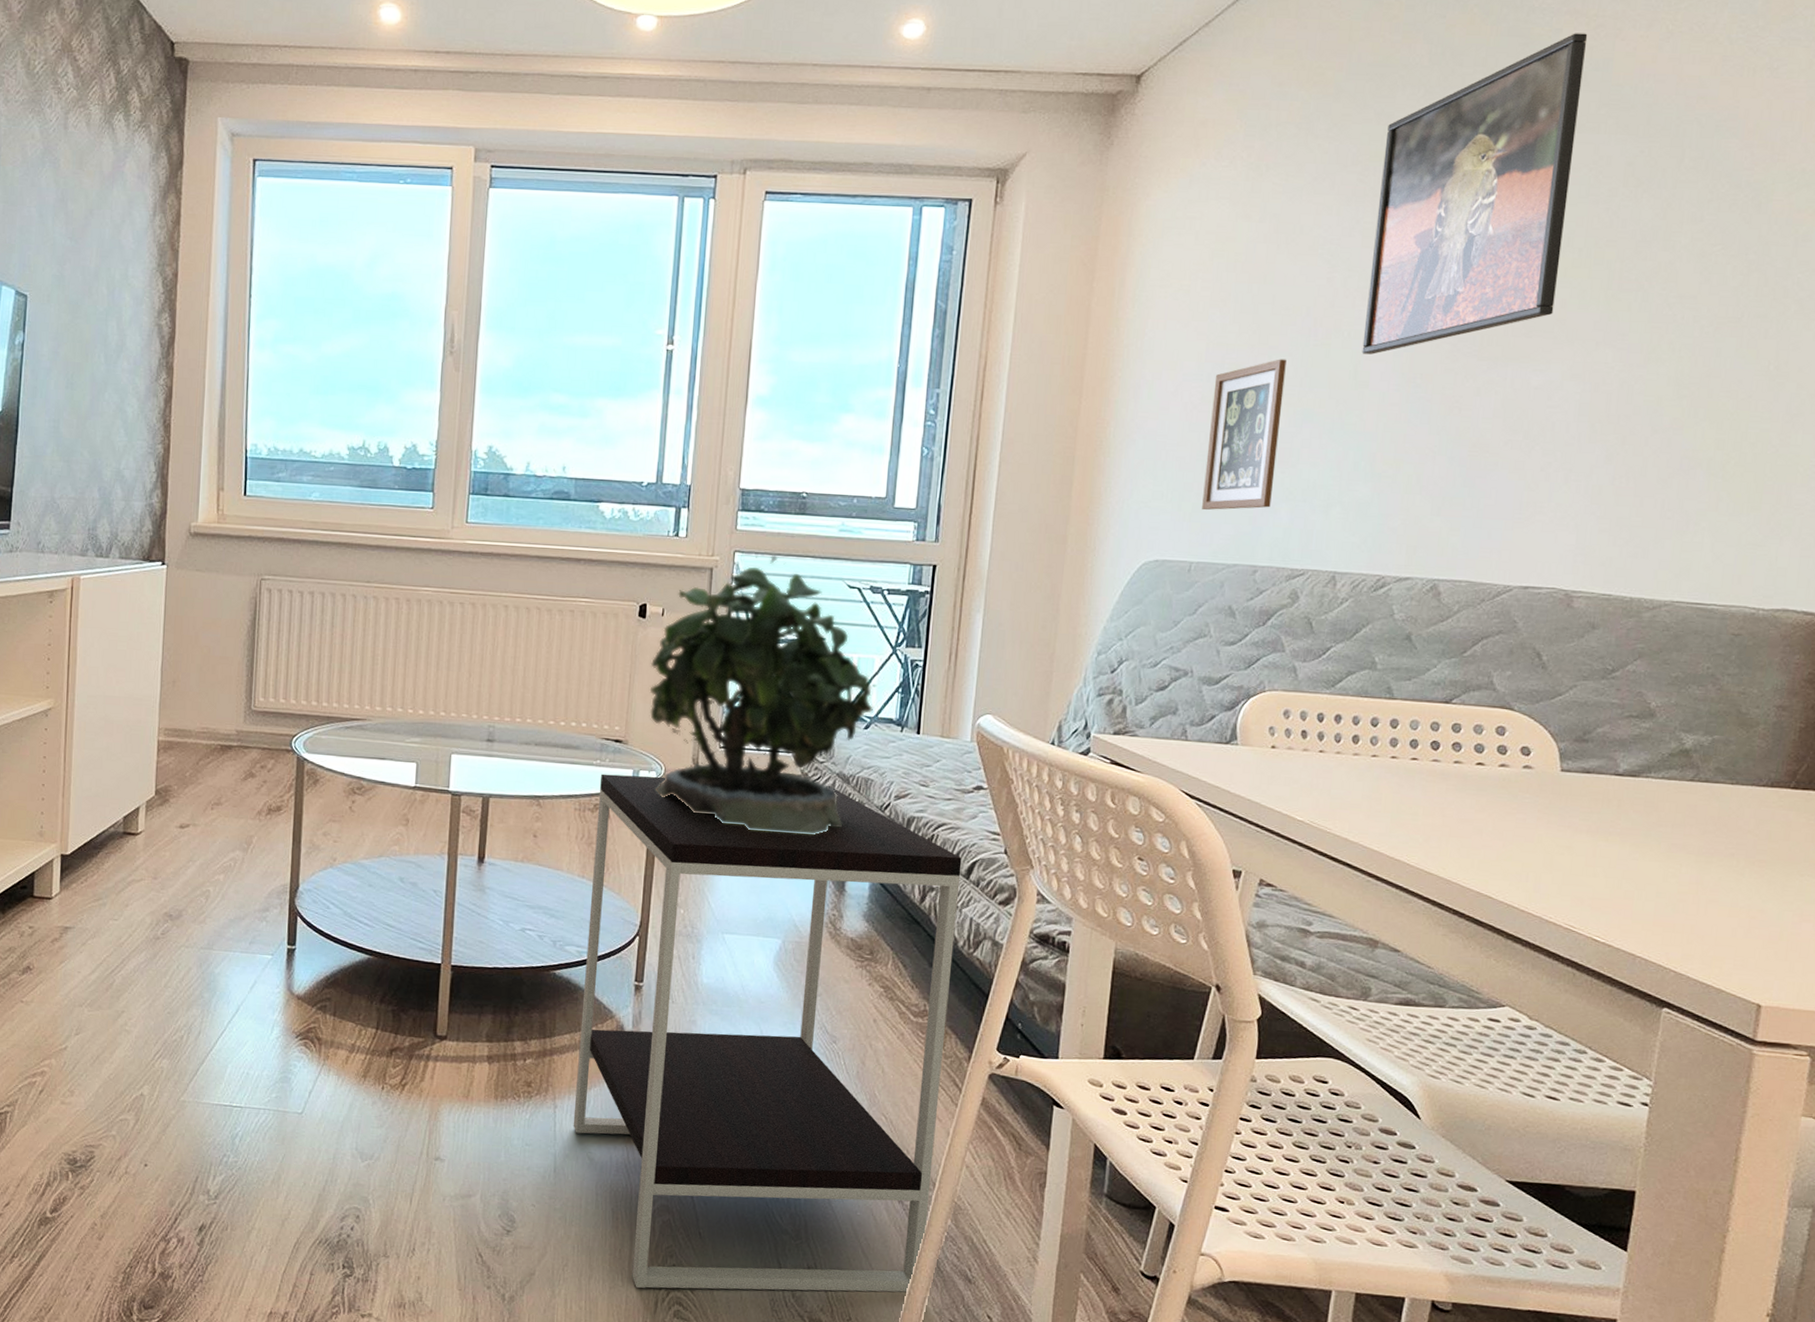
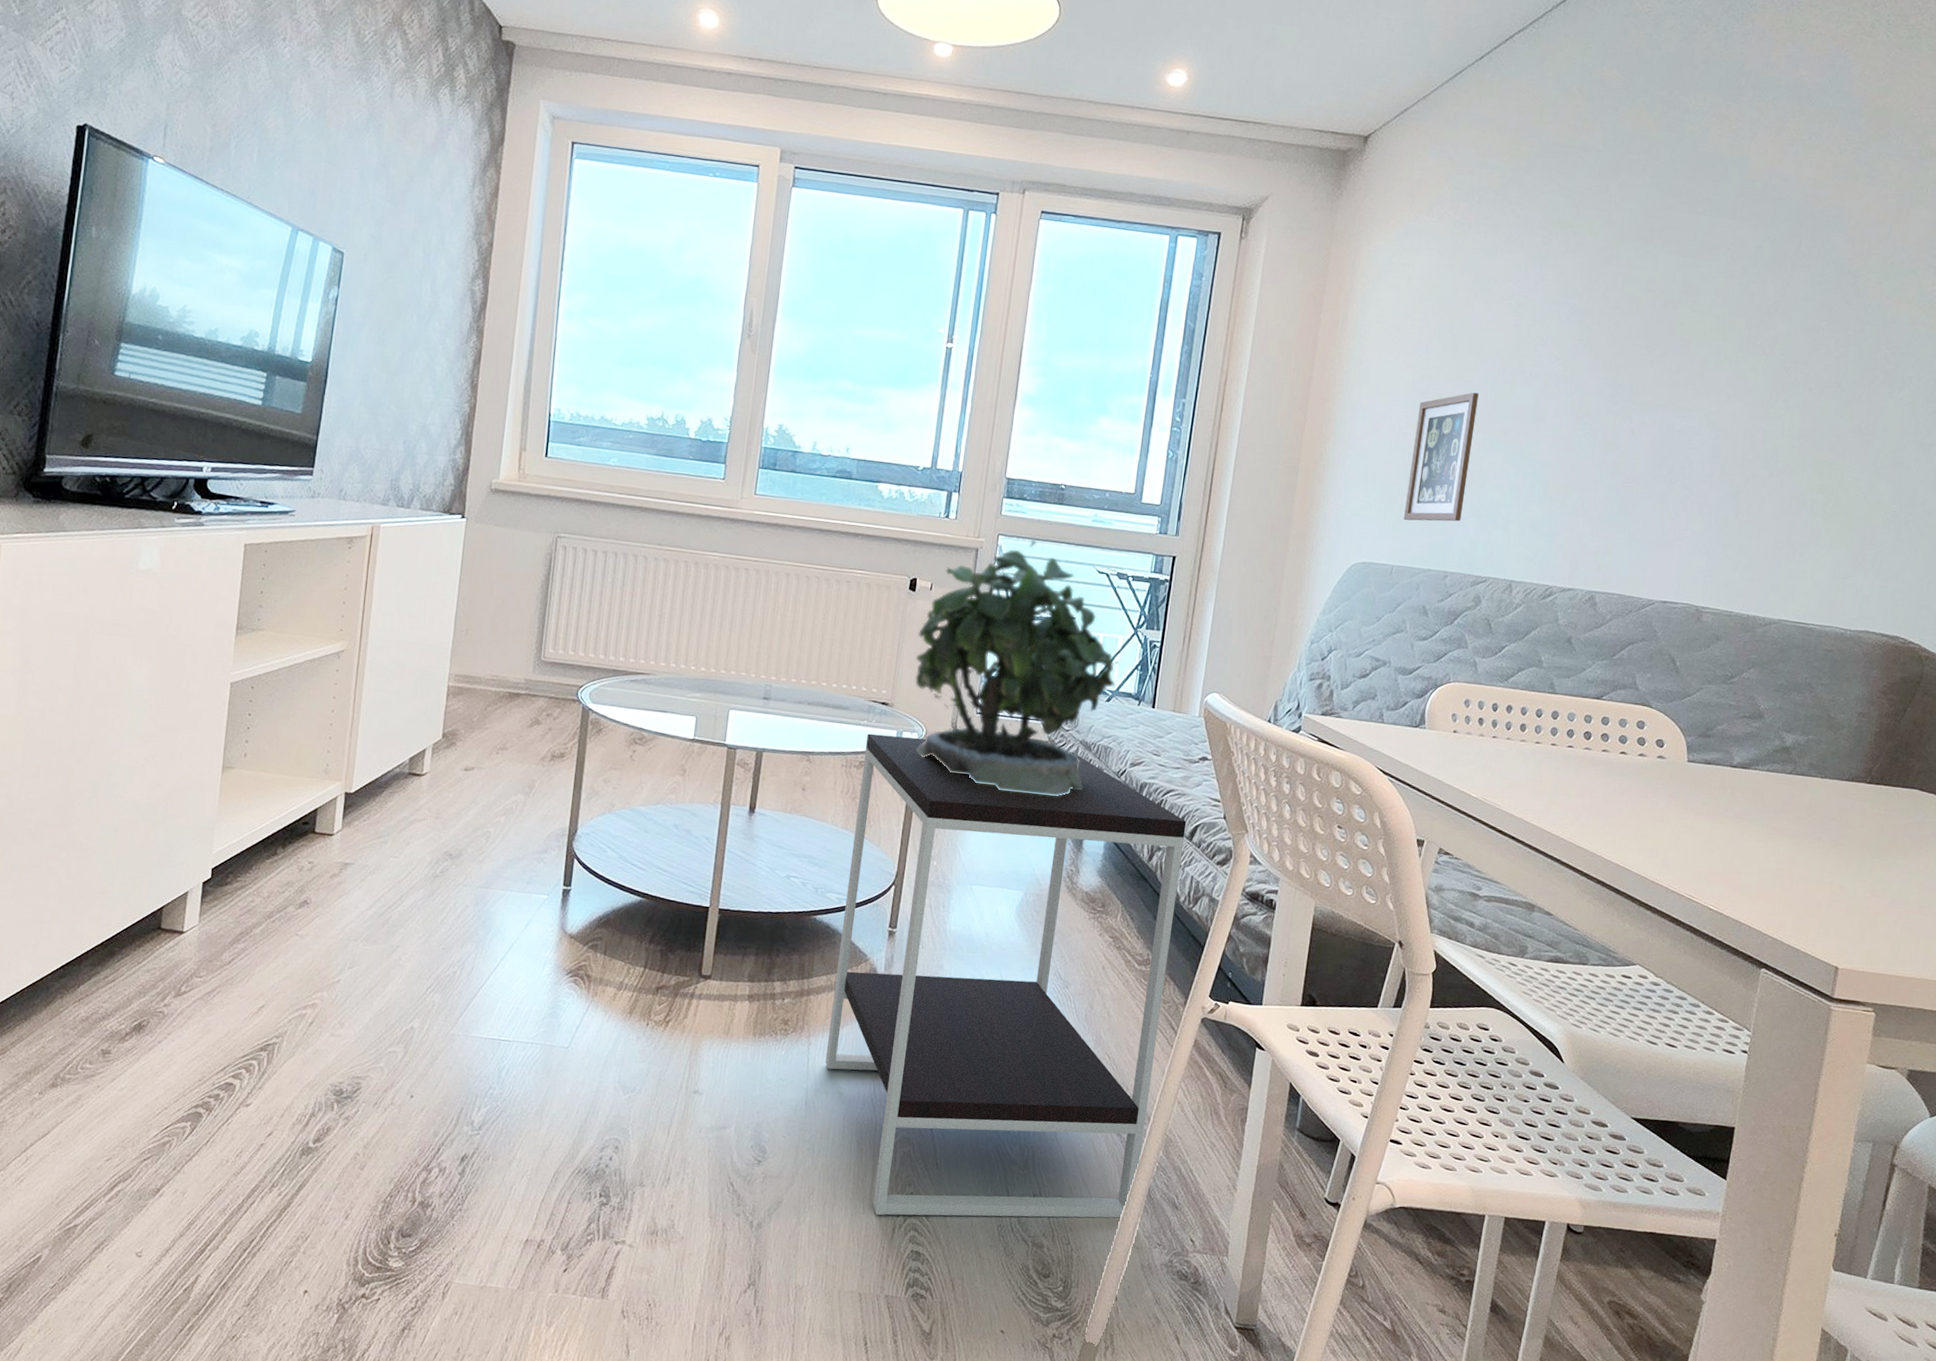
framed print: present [1362,33,1588,355] -> none [1540,133,1730,394]

